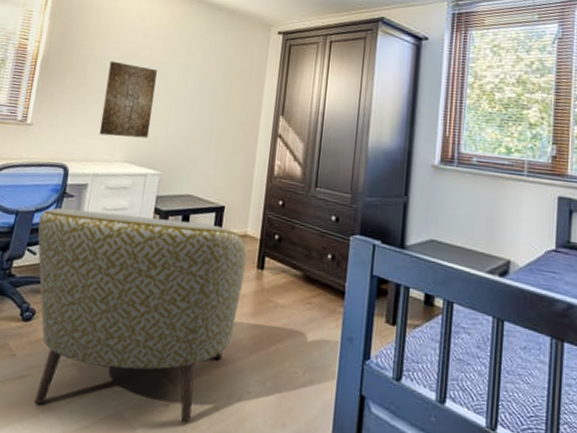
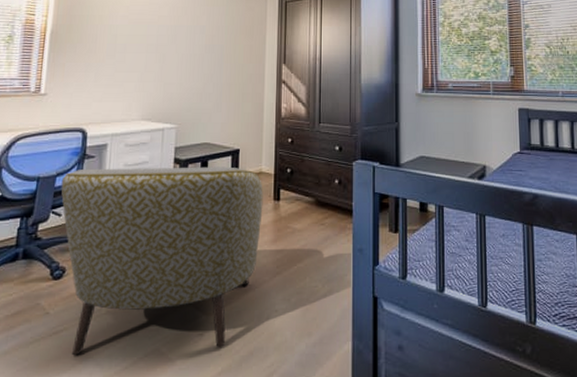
wall art: present [99,60,157,139] -> none [114,28,165,97]

